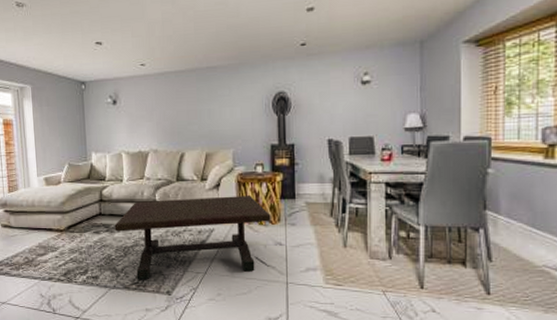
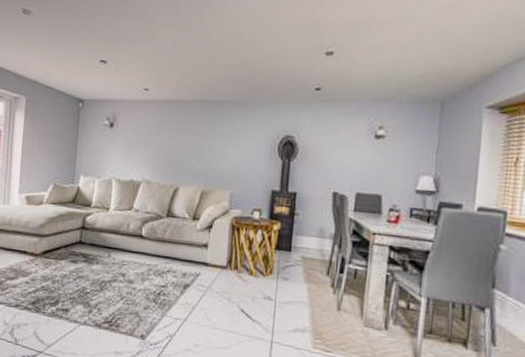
coffee table: present [114,196,271,280] -> none [93,233,263,325]

